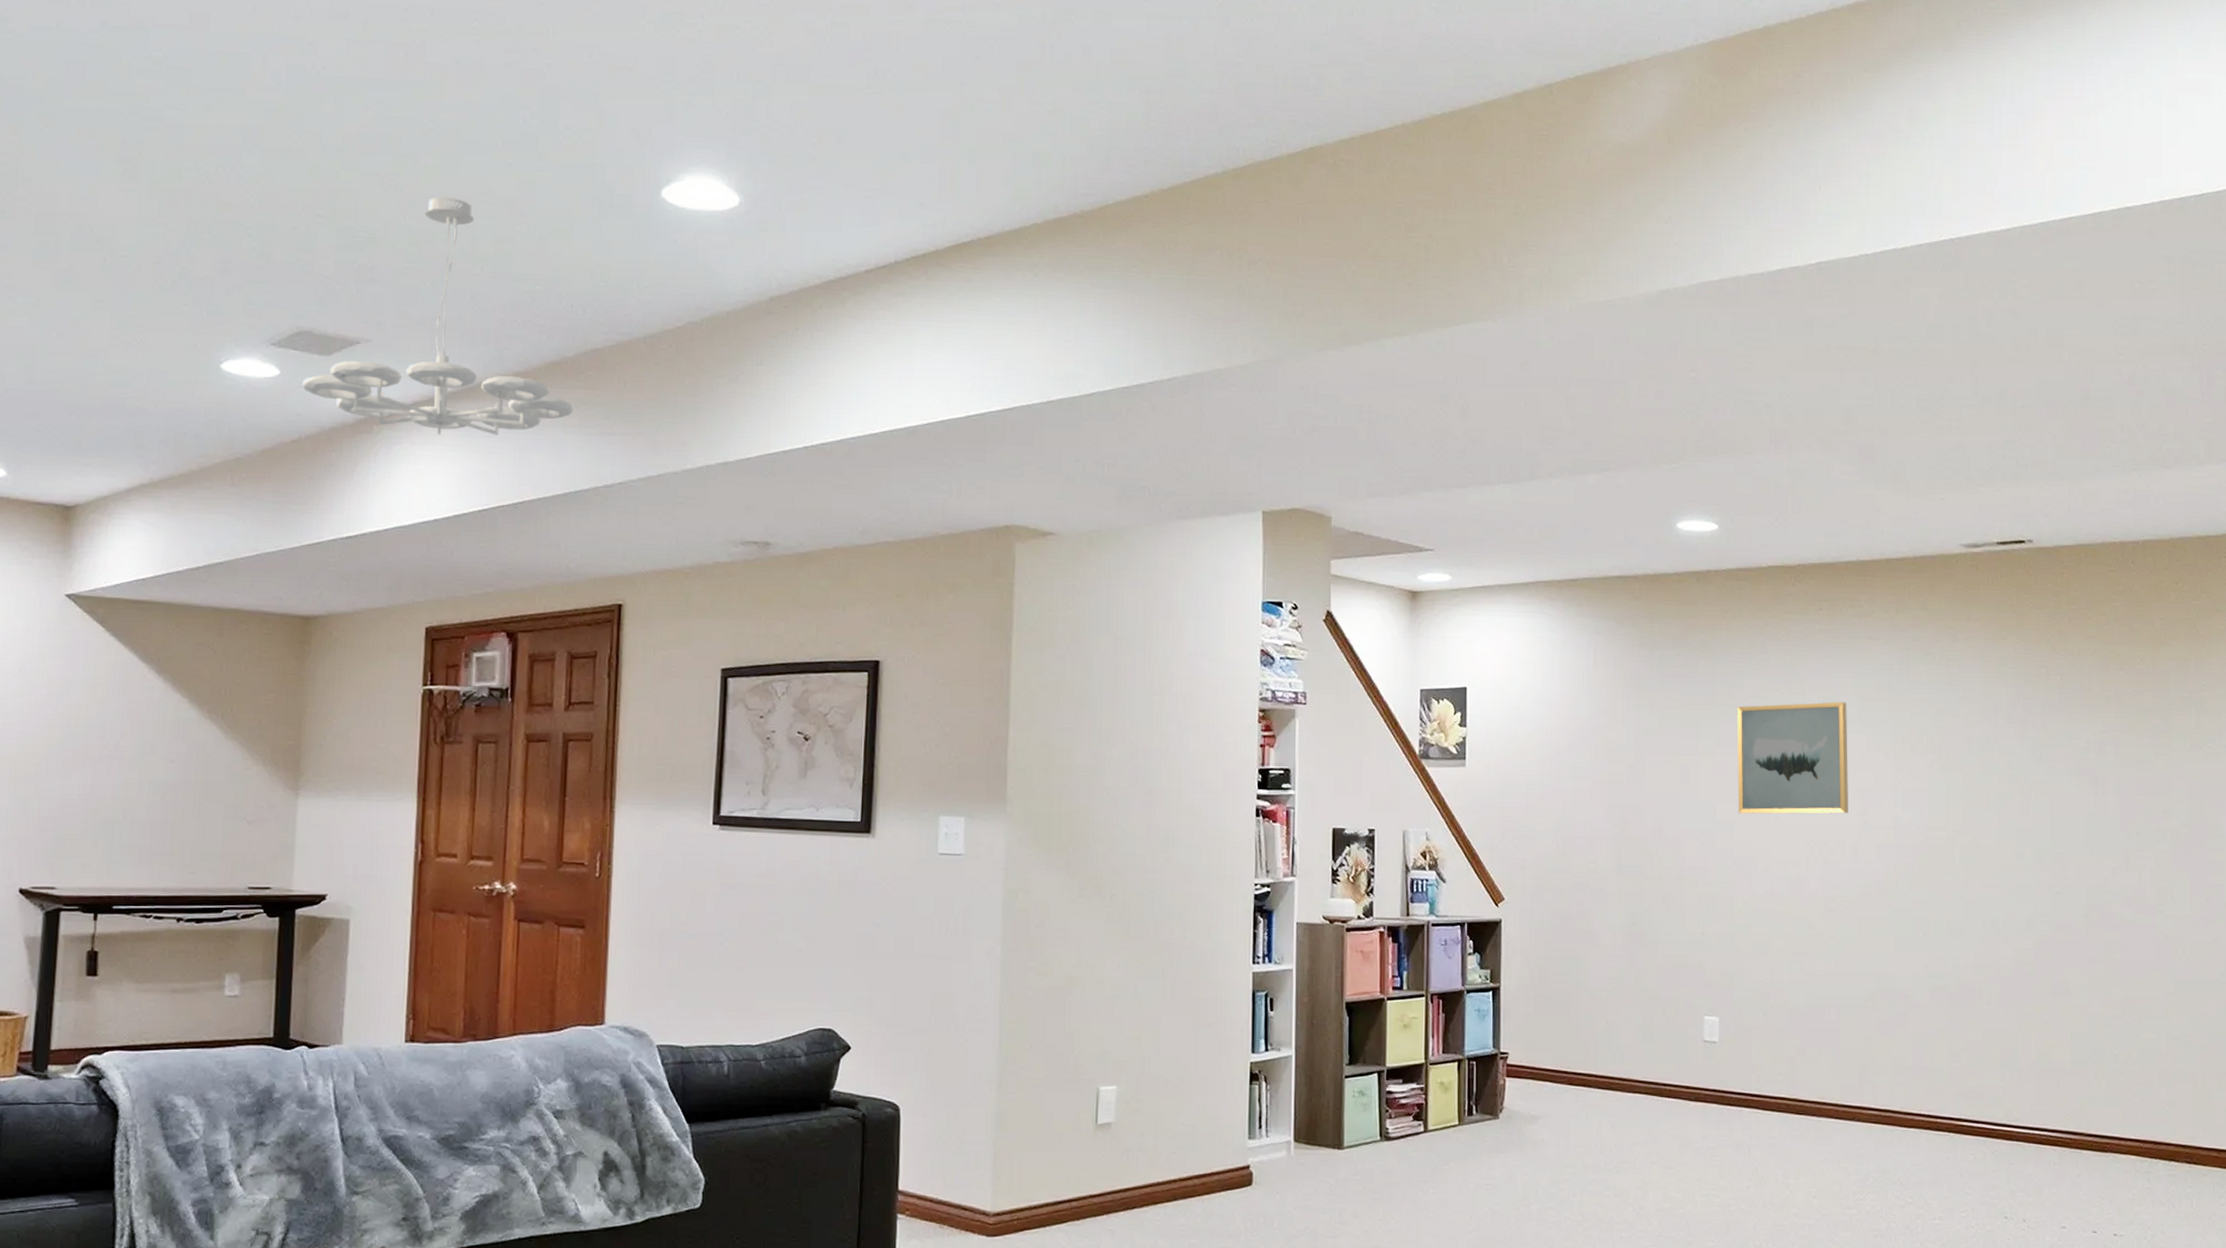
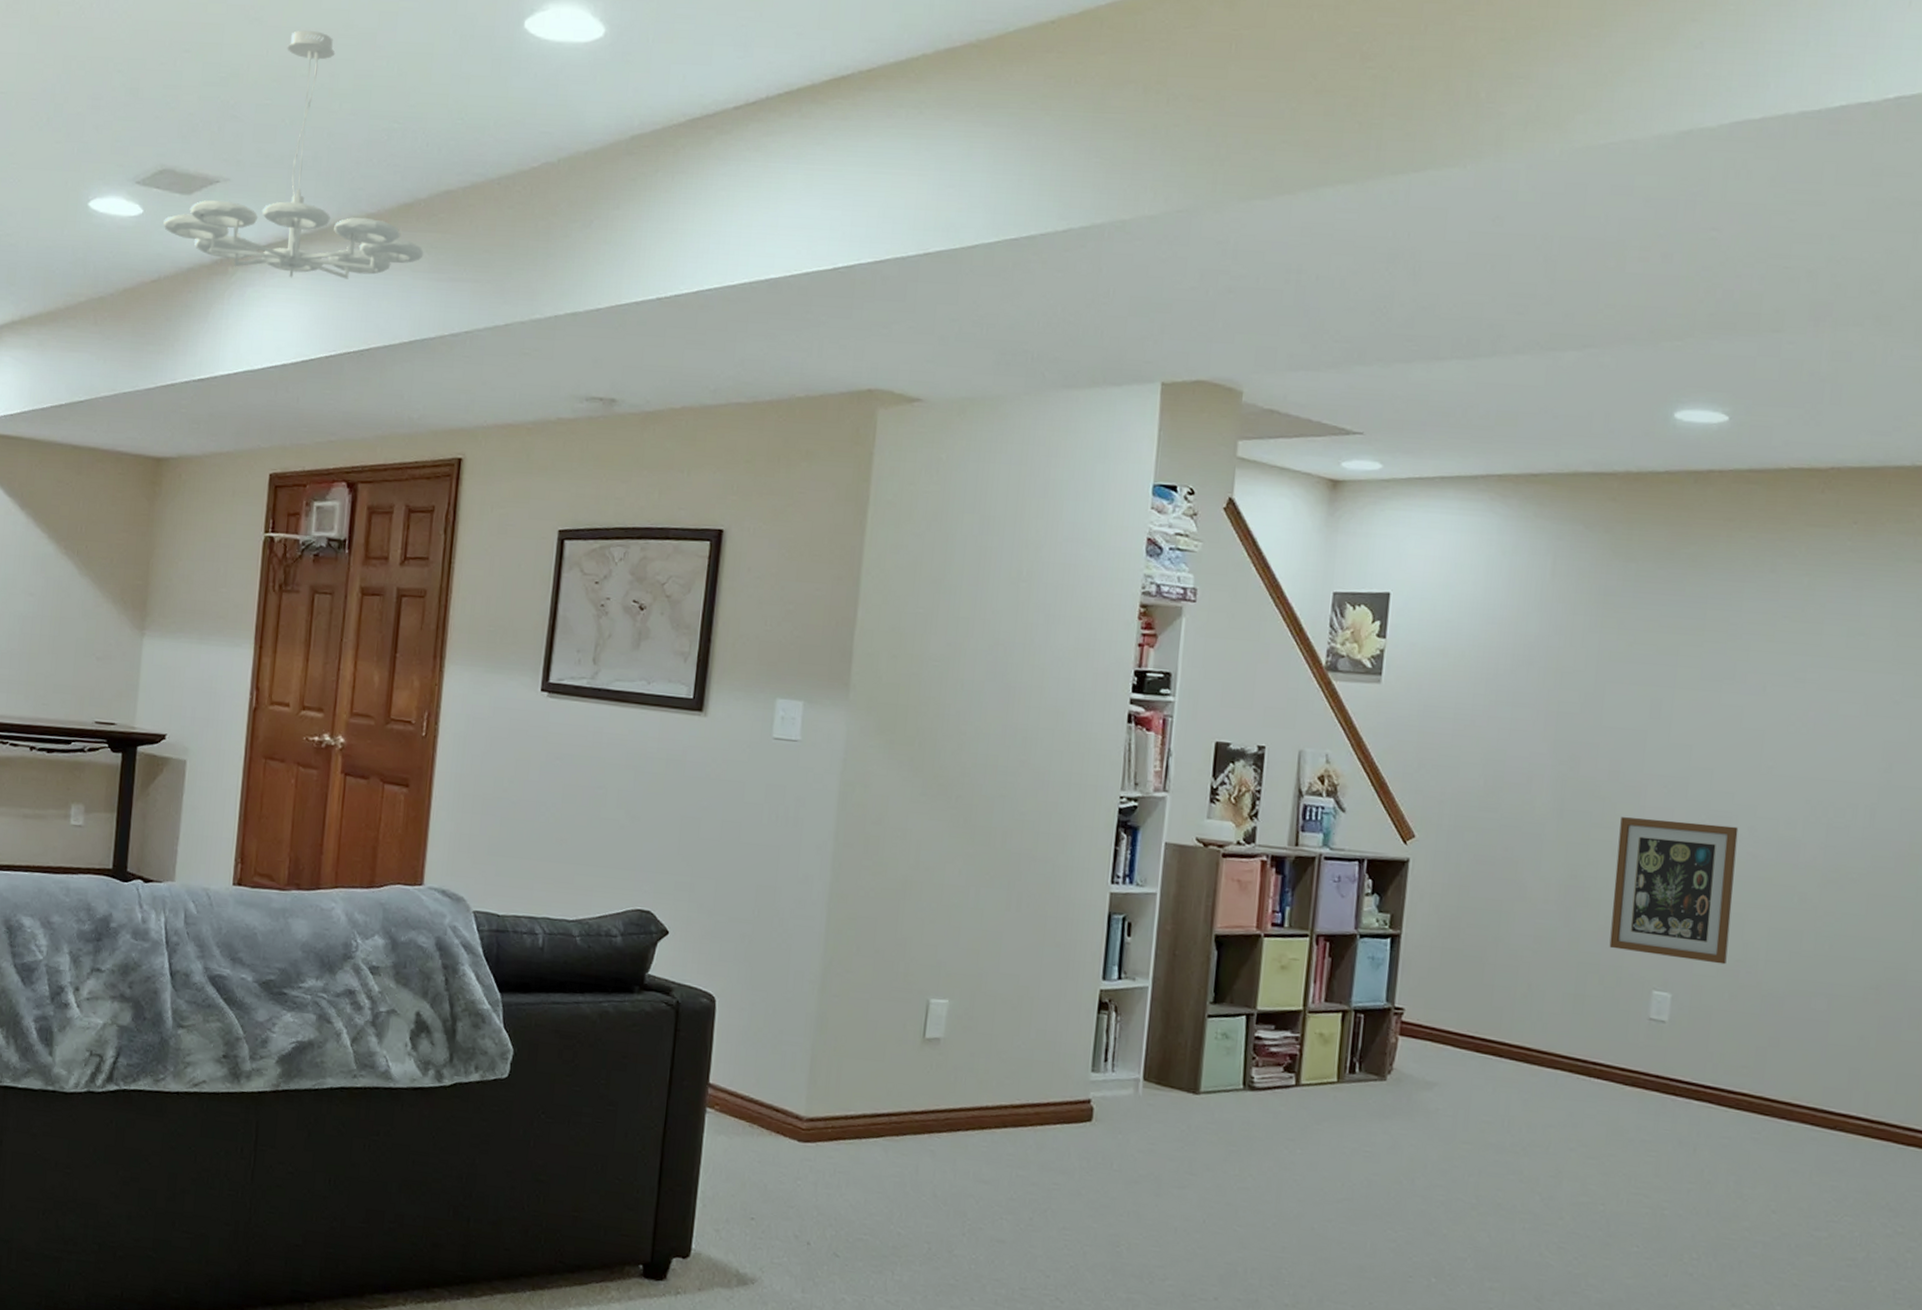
wall art: none [1666,868,1758,988] -> present [1609,817,1739,965]
wall art: present [1736,702,1848,814] -> none [1721,633,1879,770]

